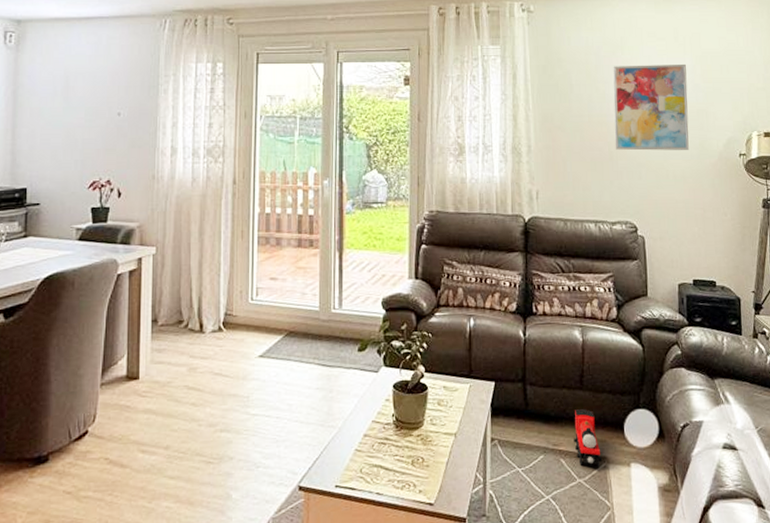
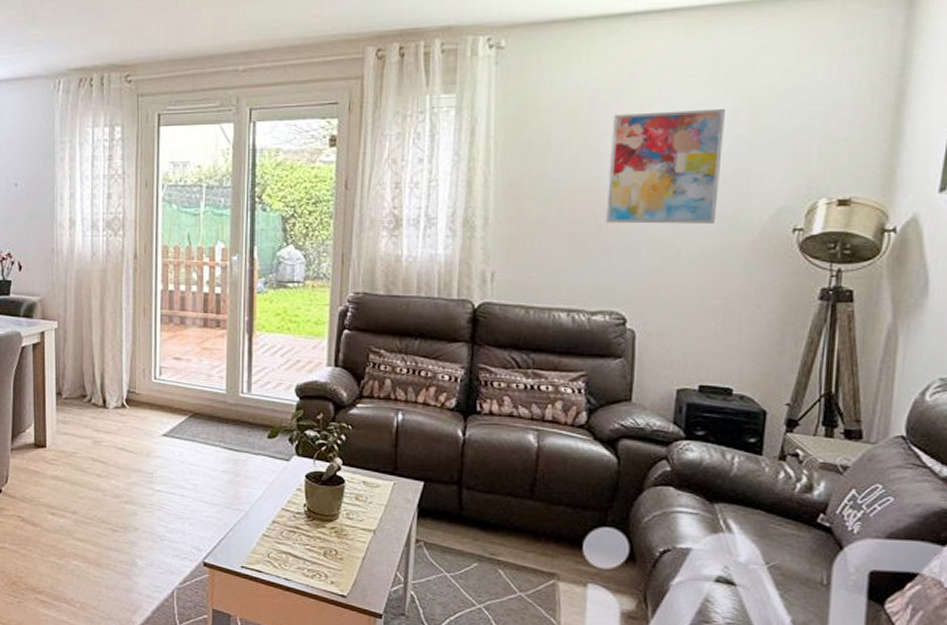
toy train: present [574,409,602,467] -> none [517,520,550,583]

